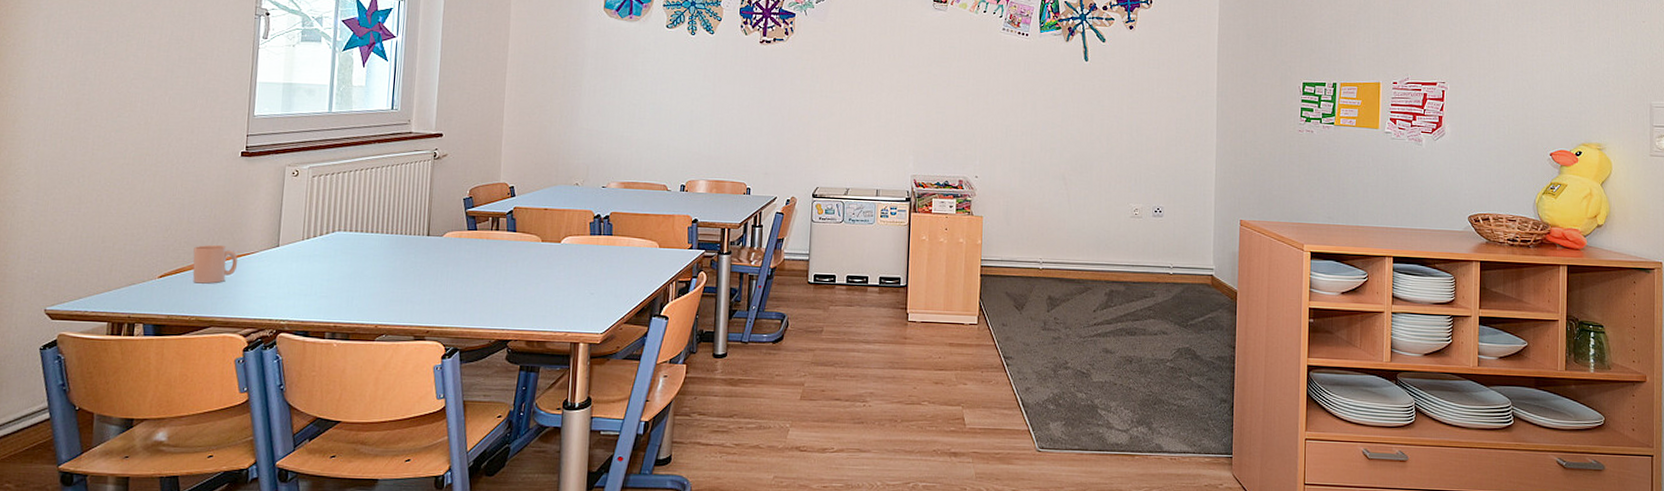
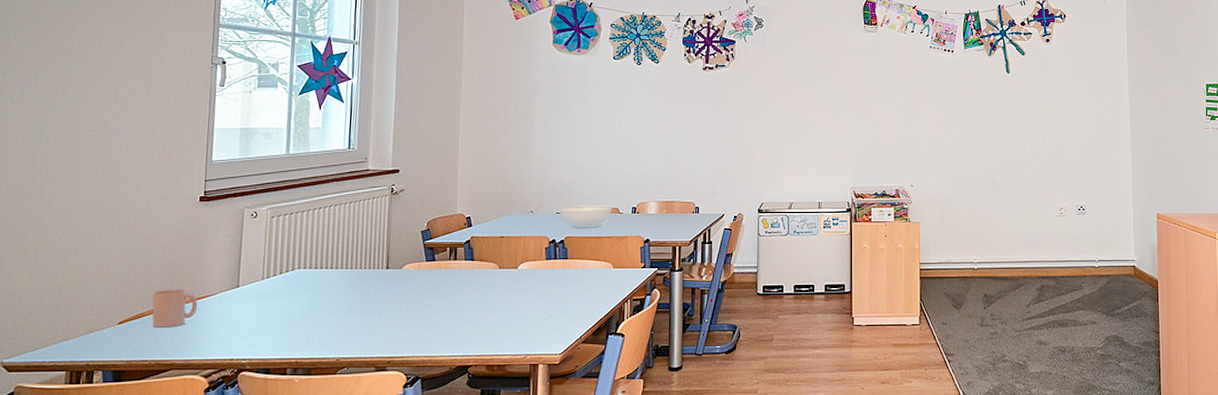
bowl: none [606,181,659,205] -> present [560,207,611,228]

